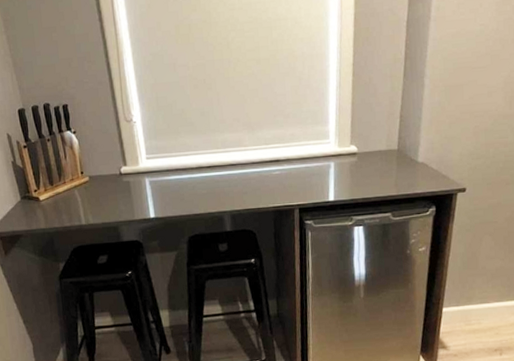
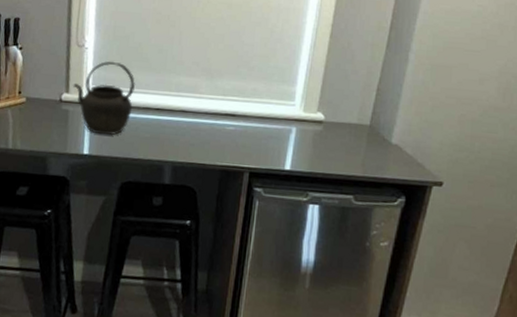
kettle: none [128,130,187,198] -> present [72,61,136,136]

